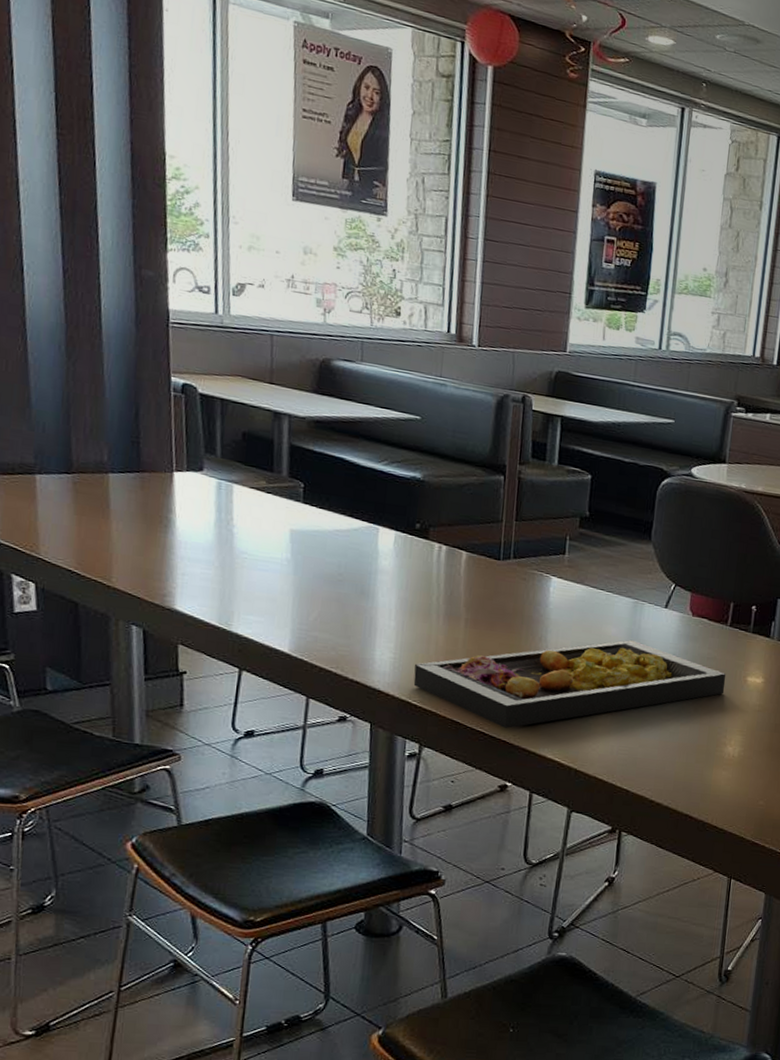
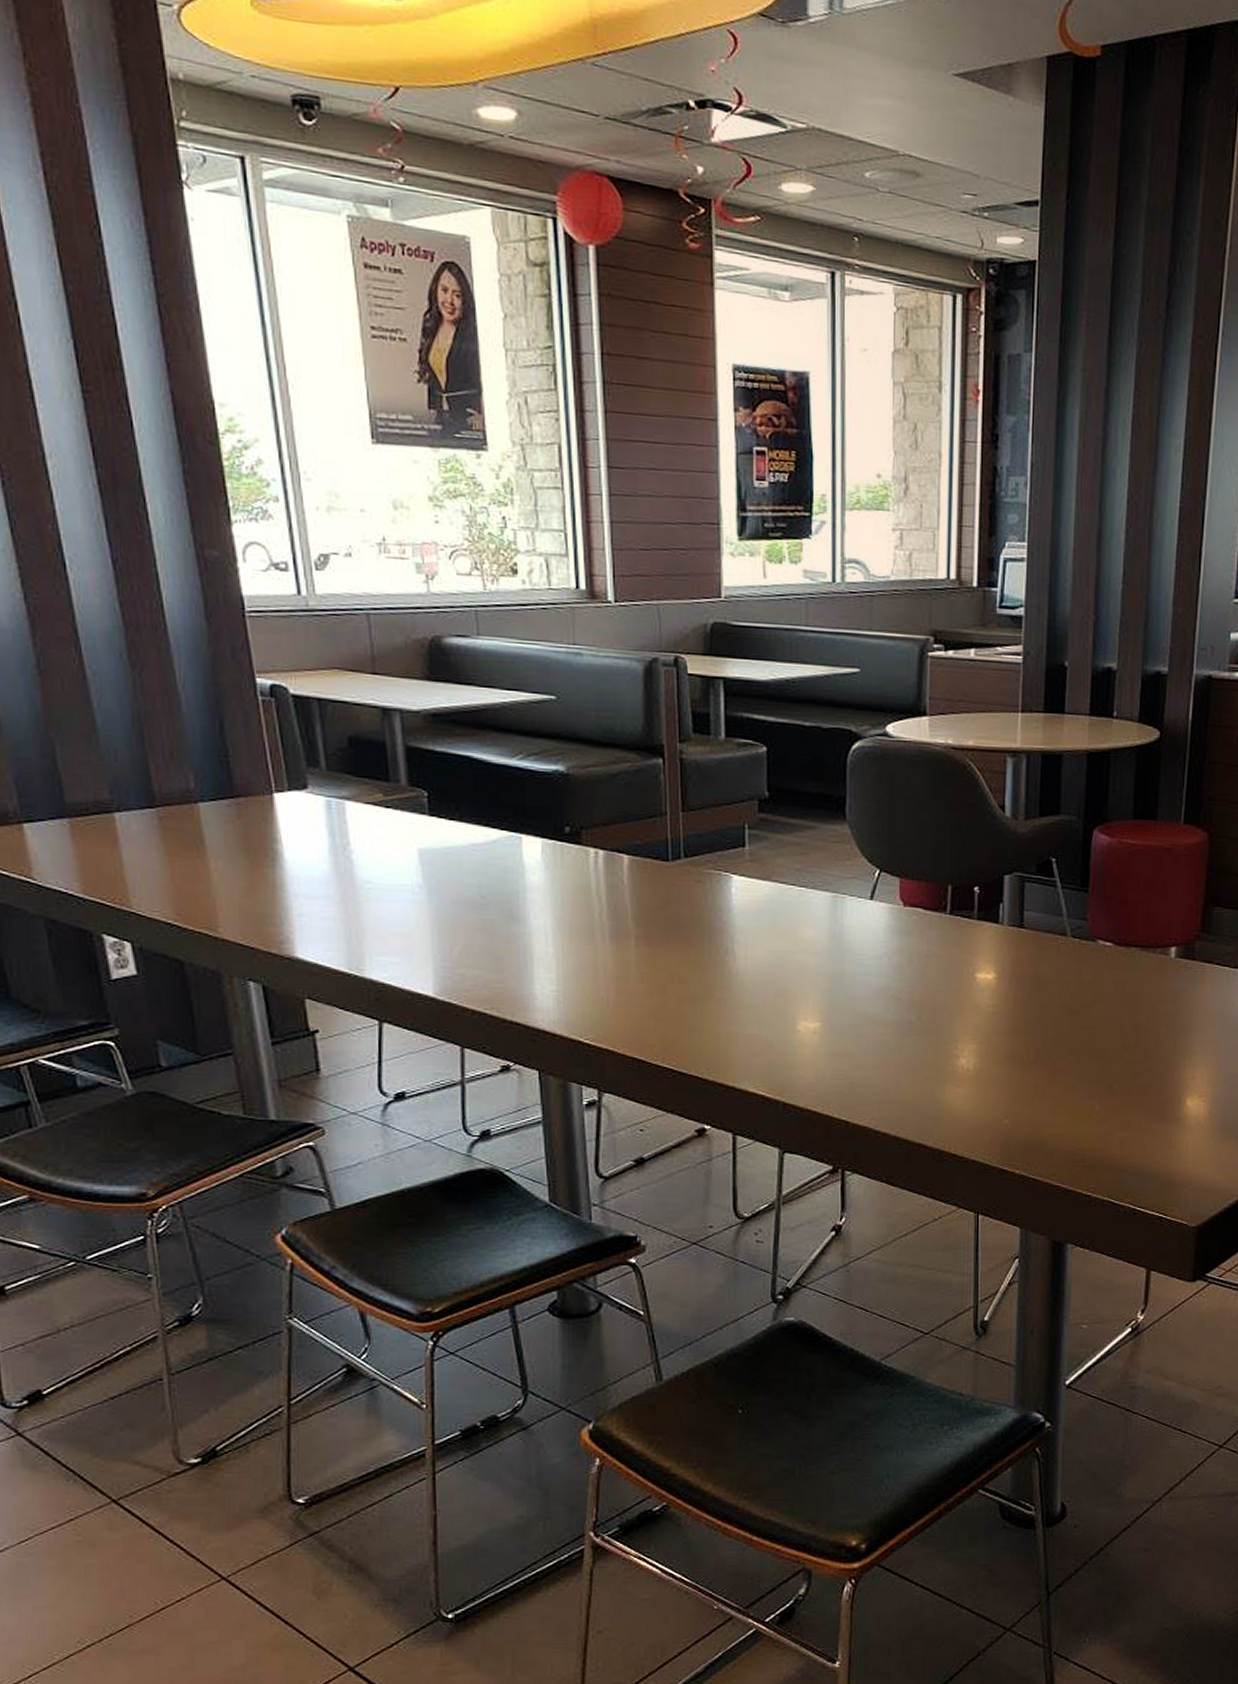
food tray: present [413,640,726,728] -> none [583,943,951,1061]

